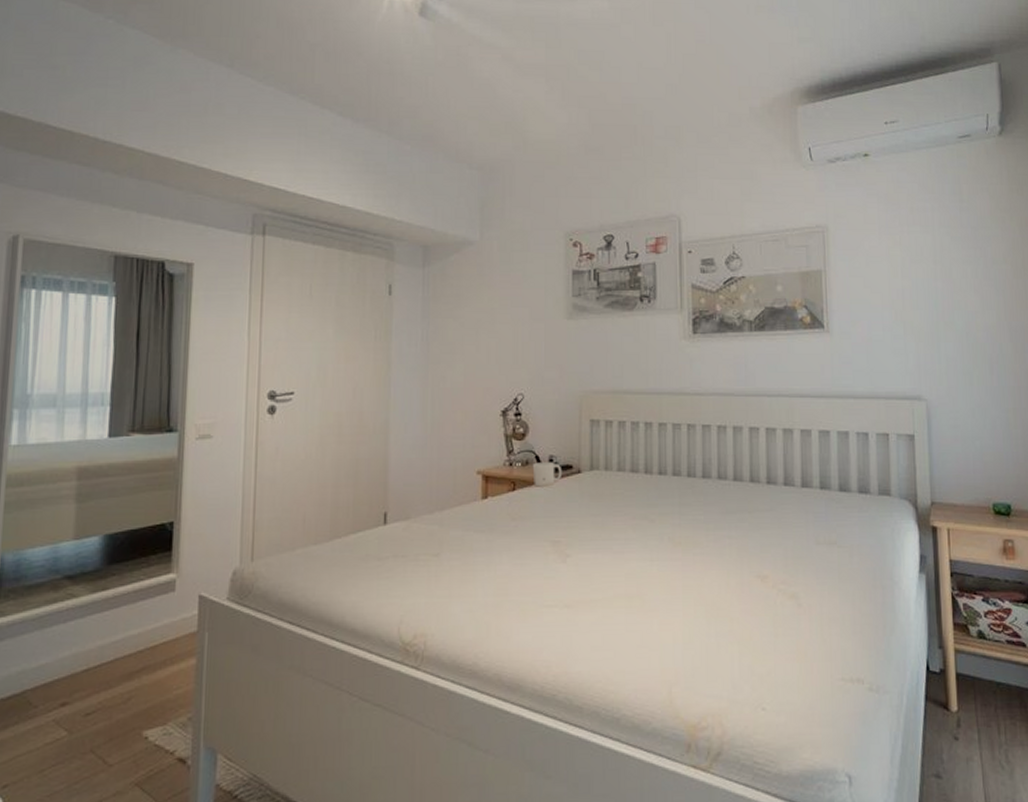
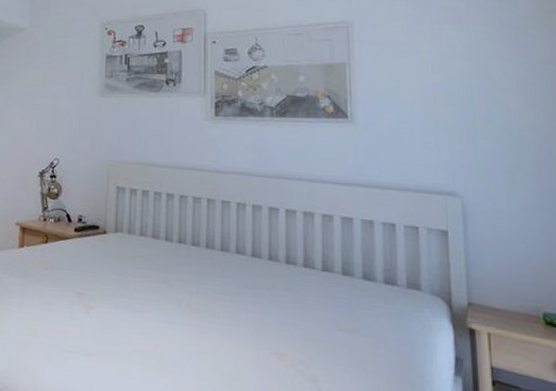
mug: present [532,462,563,487] -> none [63,220,90,244]

